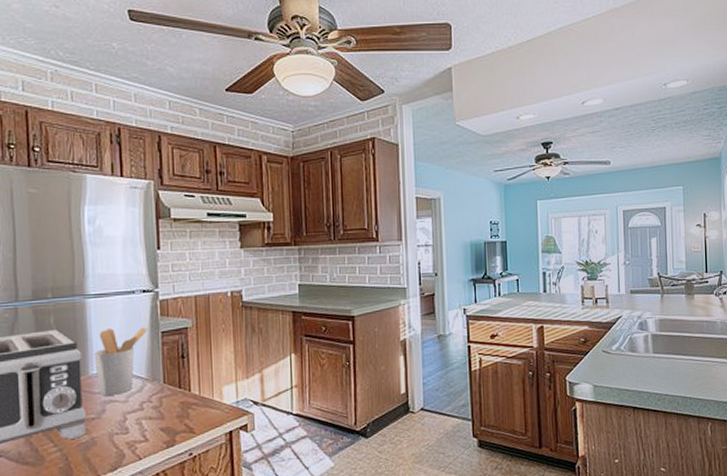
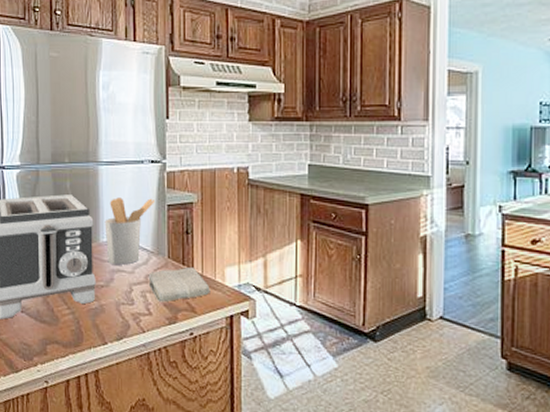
washcloth: none [143,389,209,428] -> present [148,266,210,303]

